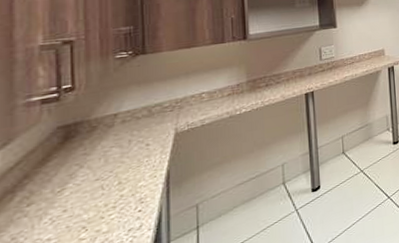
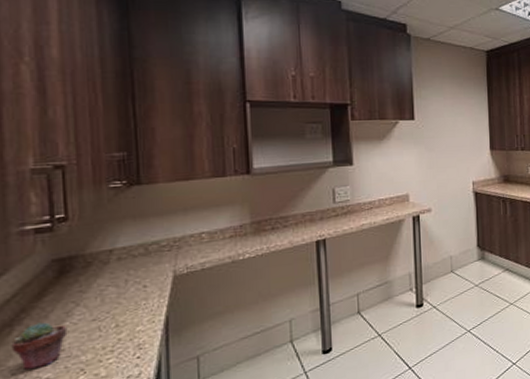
potted succulent: none [13,185,71,234] -> present [11,322,68,371]

